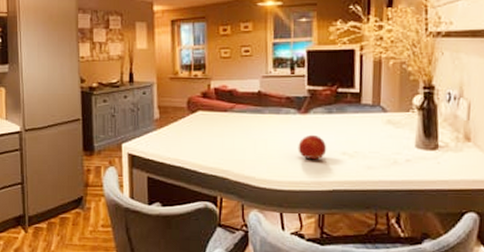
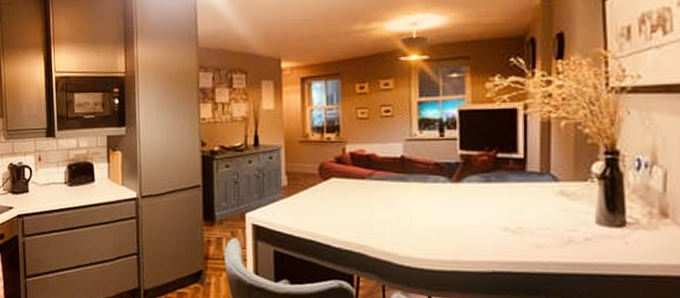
fruit: present [298,134,327,160] -> none [449,206,485,236]

